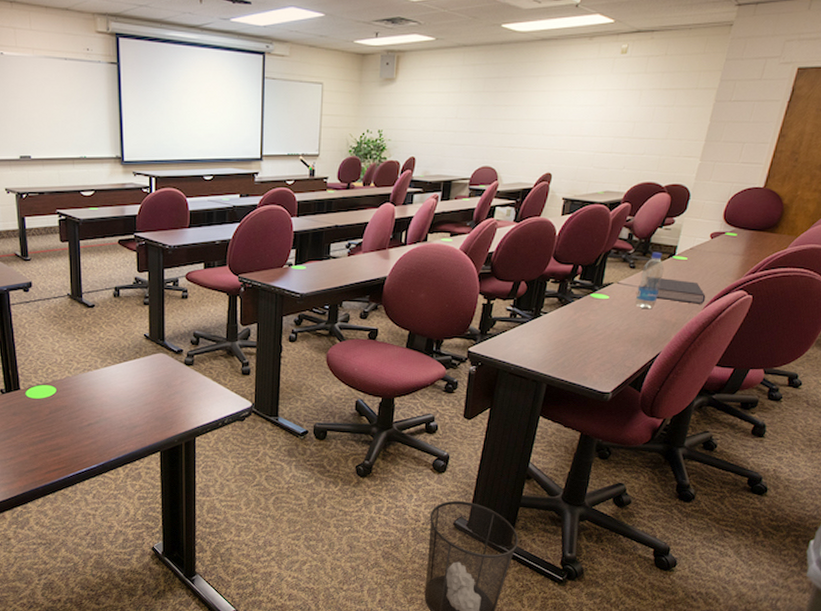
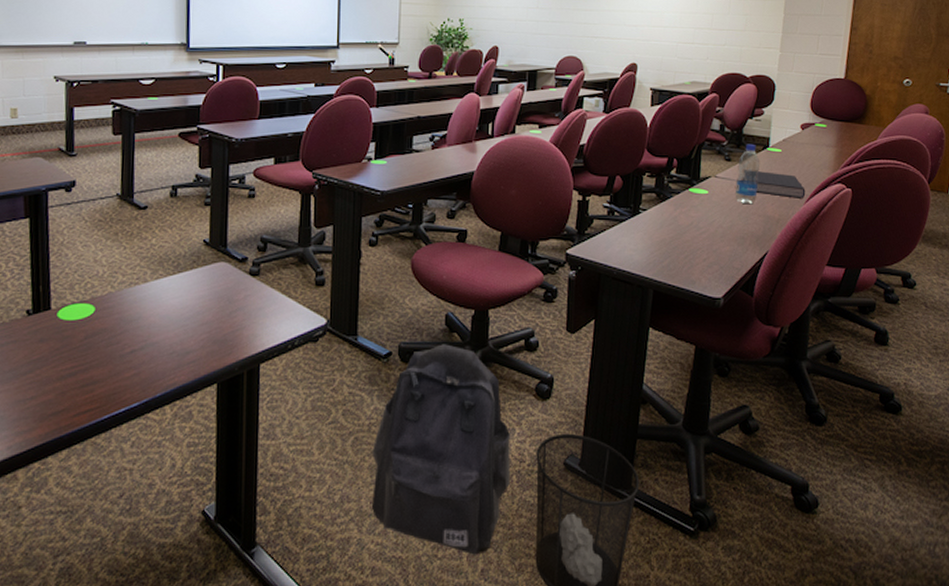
backpack: none [290,425,409,589] -> present [372,344,511,555]

